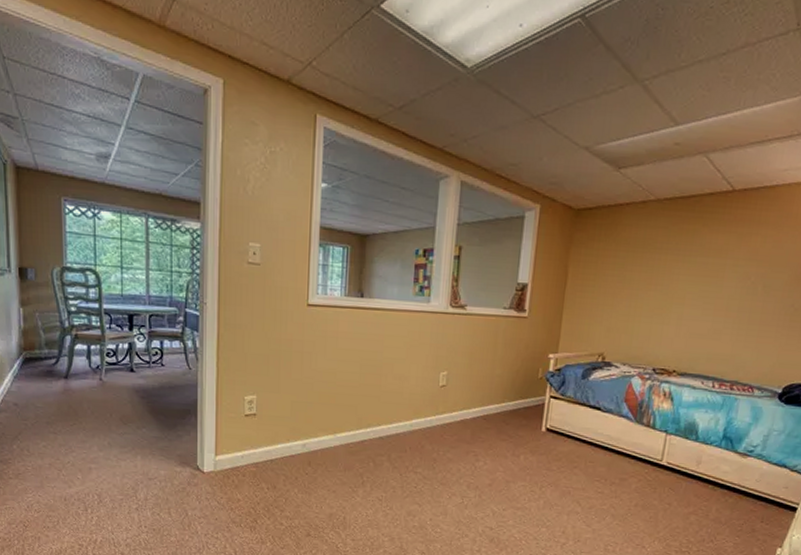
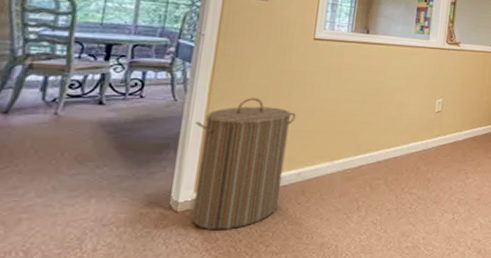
laundry hamper: none [209,367,297,493] -> present [191,97,296,231]

